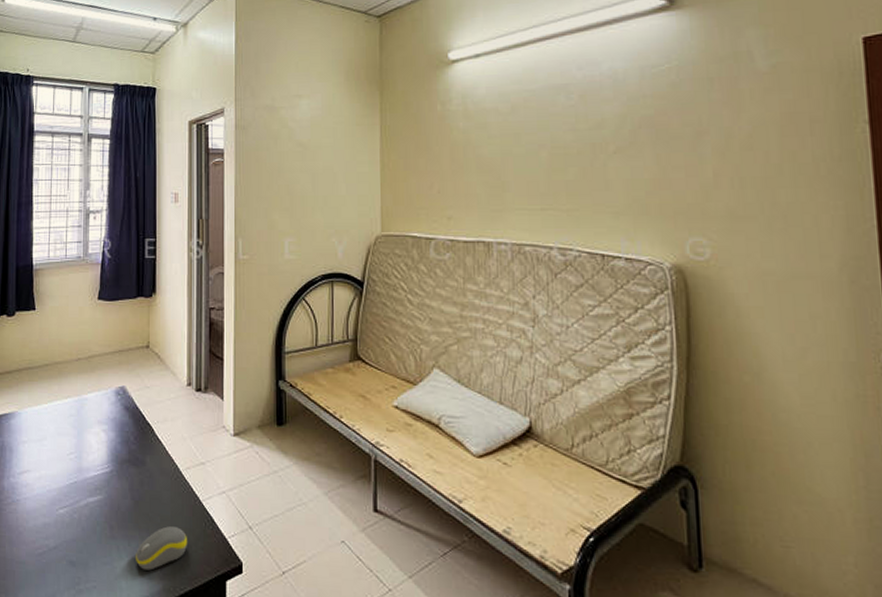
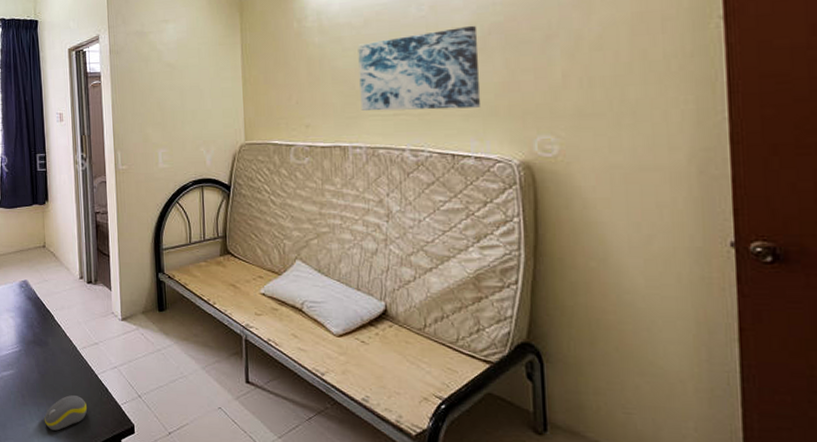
wall art: none [504,117,632,206] -> present [358,25,481,111]

